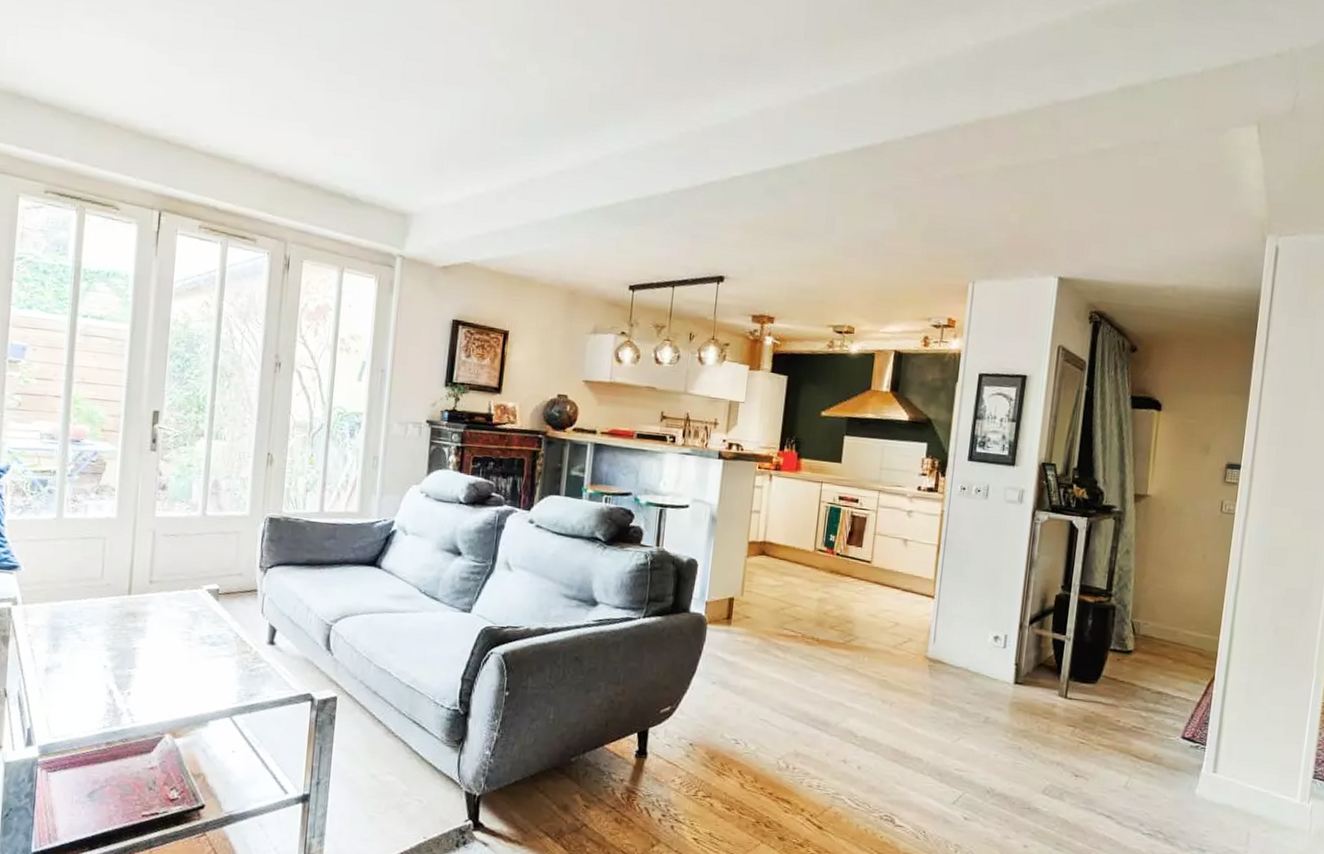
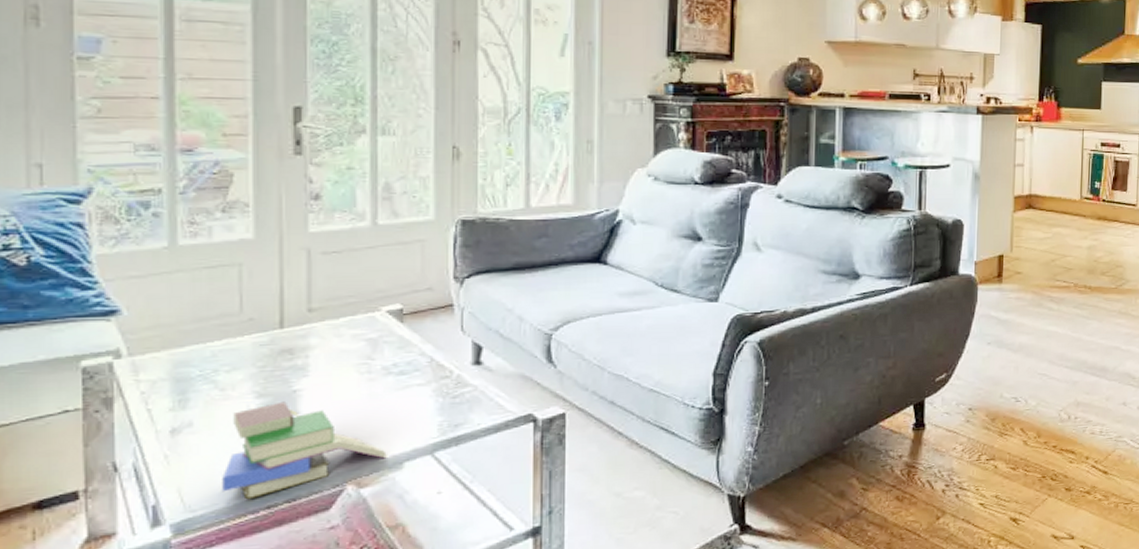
book: none [77,656,197,735] -> present [222,401,387,500]

